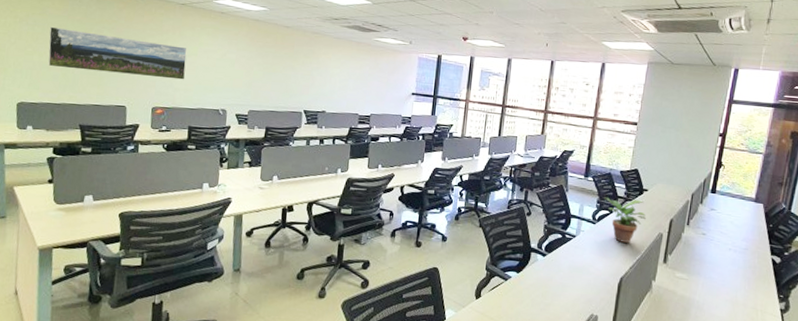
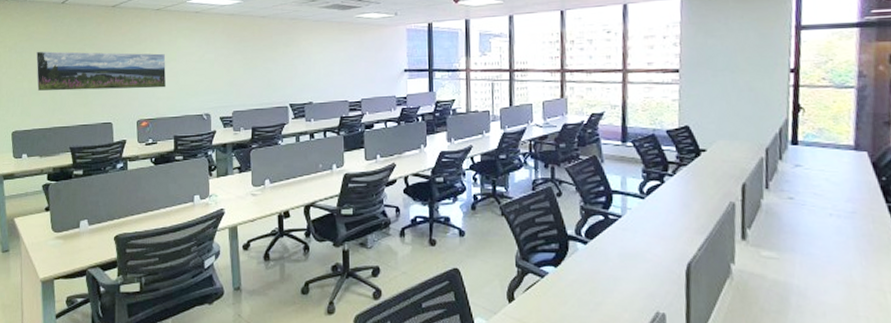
potted plant: present [605,197,646,243] -> none [652,164,709,218]

